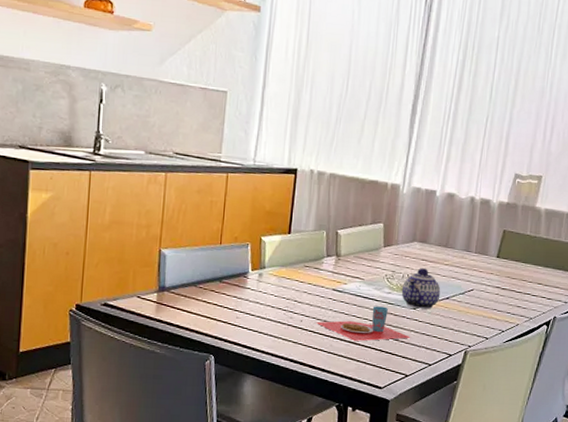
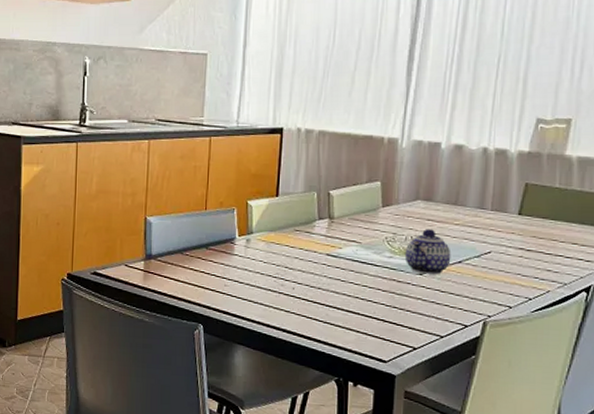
place setting: present [315,306,411,341] -> none [309,272,418,310]

